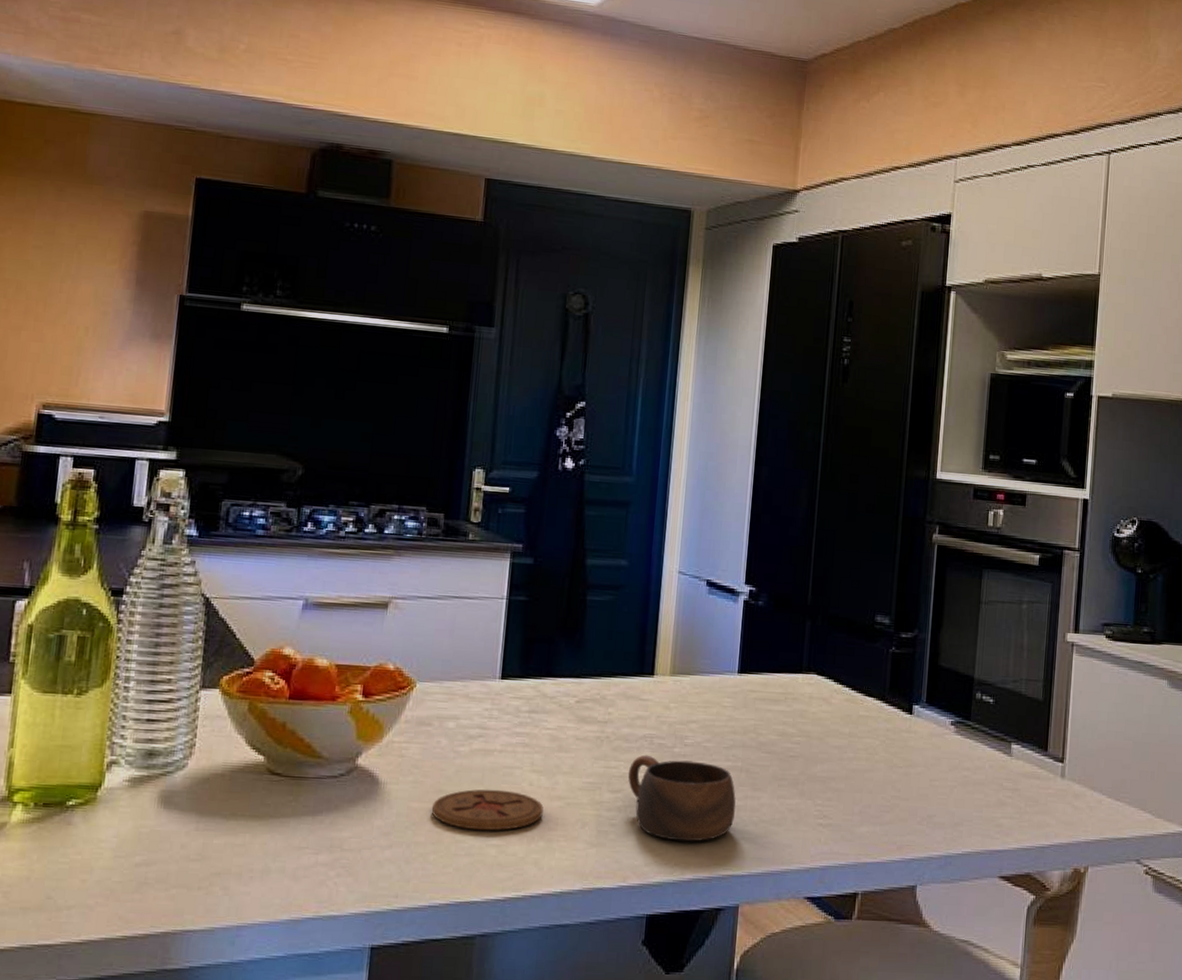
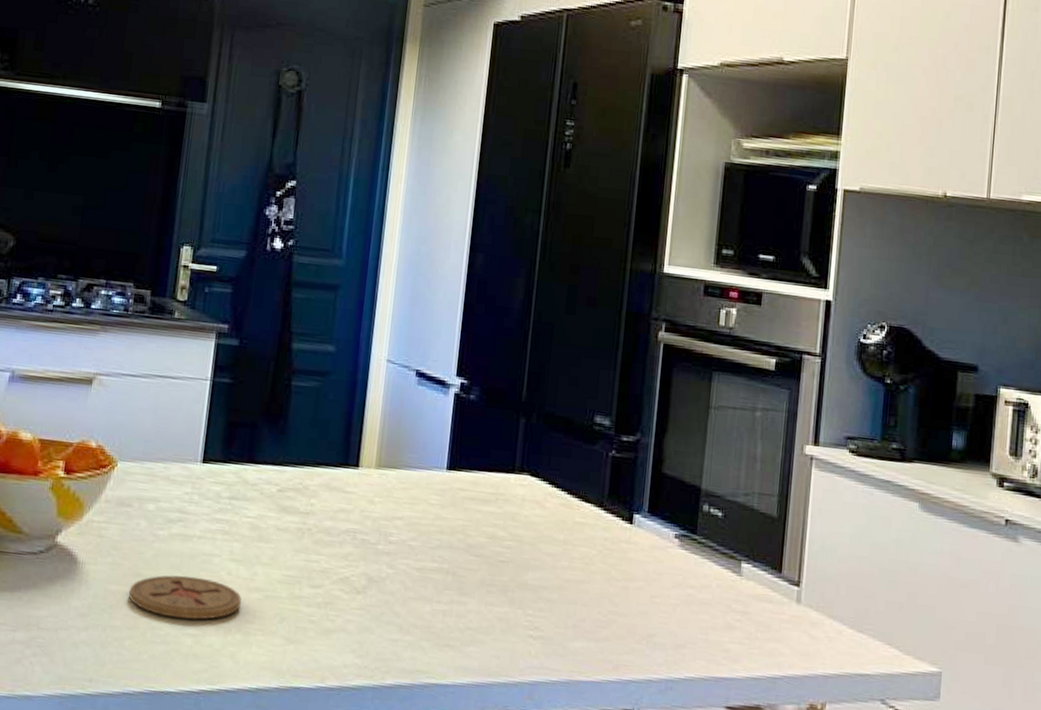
cup: present [628,754,736,842] -> none [329,550,441,646]

